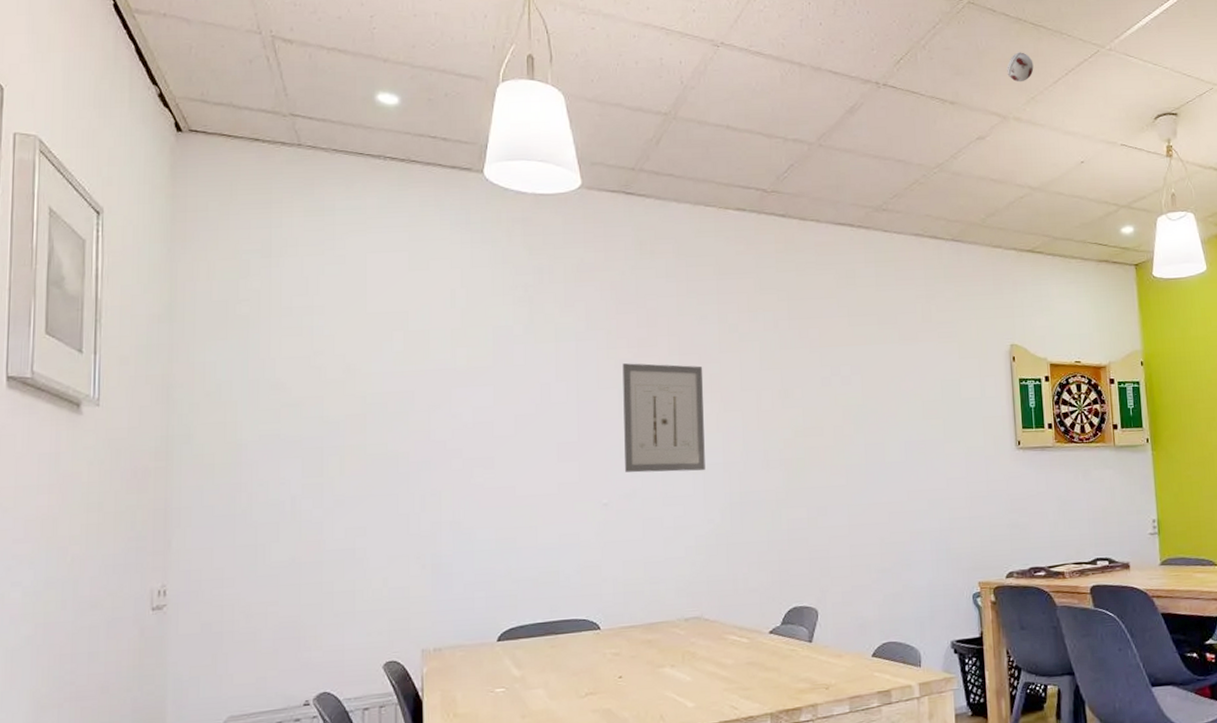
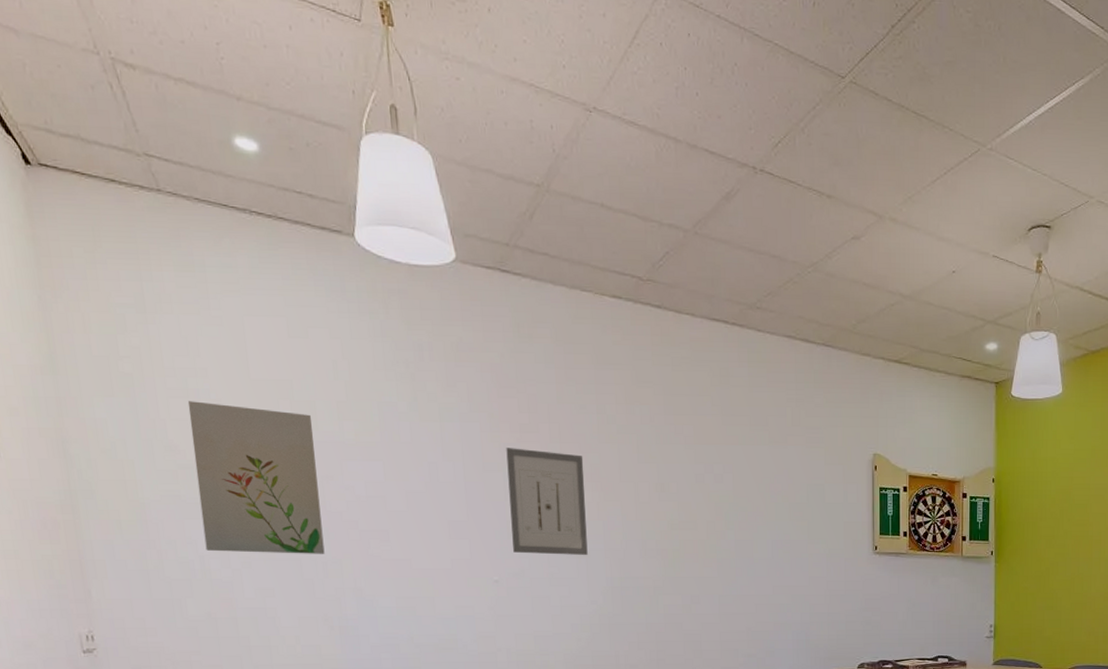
wall art: none [299,338,425,491] -> present [187,401,325,554]
smoke detector: present [1007,52,1034,83] -> none [886,144,913,179]

